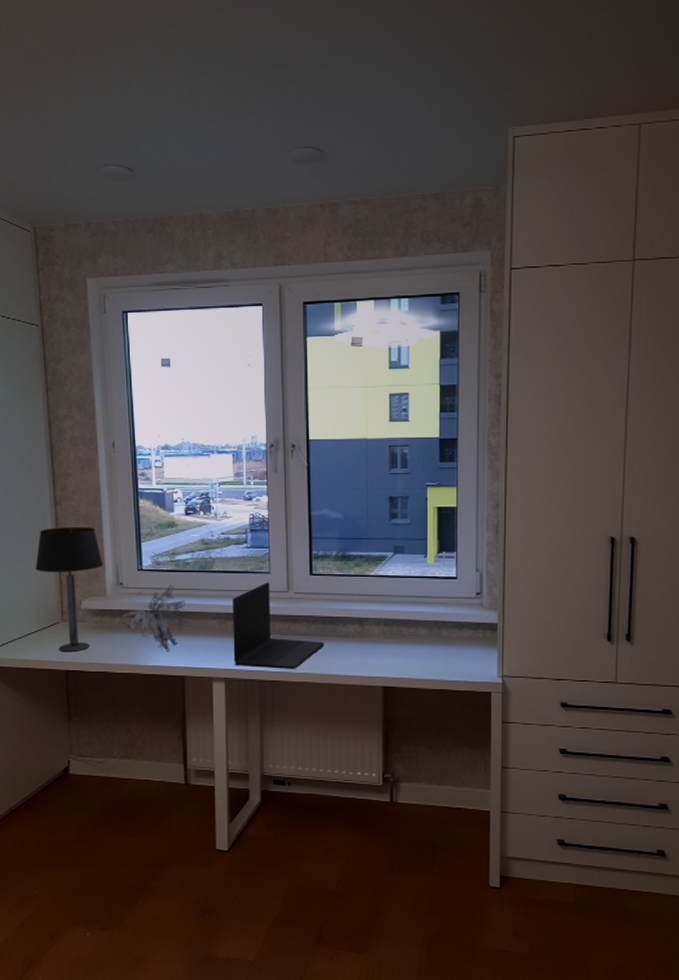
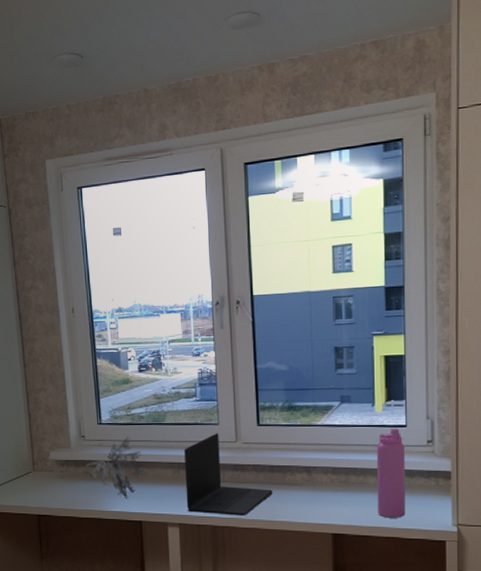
table lamp: present [35,526,104,653] -> none [9,385,68,499]
water bottle: none [427,580,455,670] -> present [376,429,406,518]

